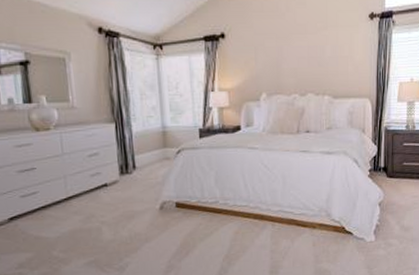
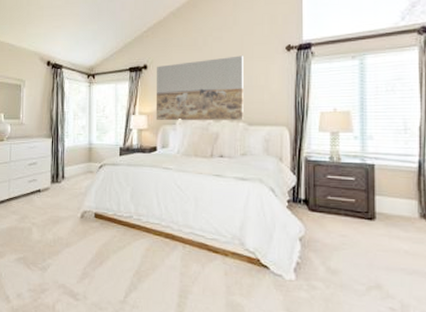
wall art: none [236,23,329,97] -> present [155,55,243,121]

